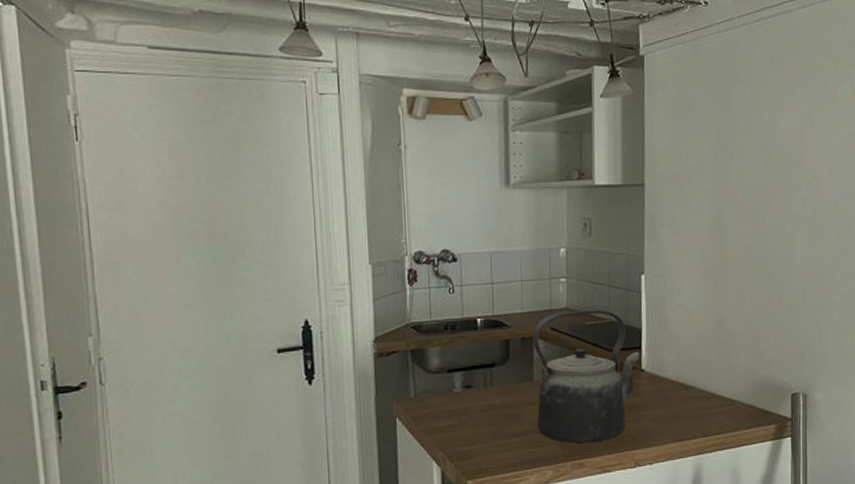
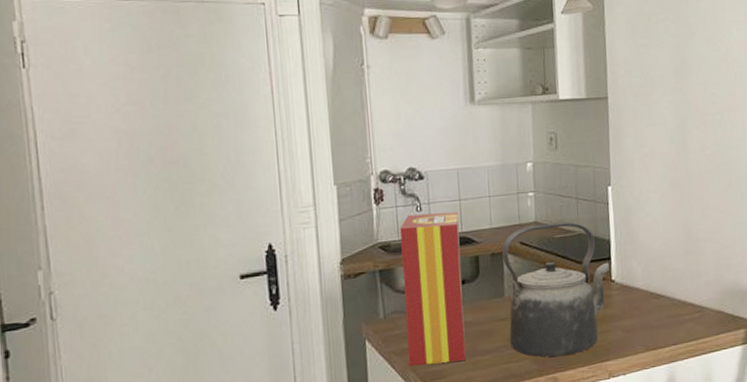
cereal box: none [432,295,494,446] -> present [400,212,467,367]

